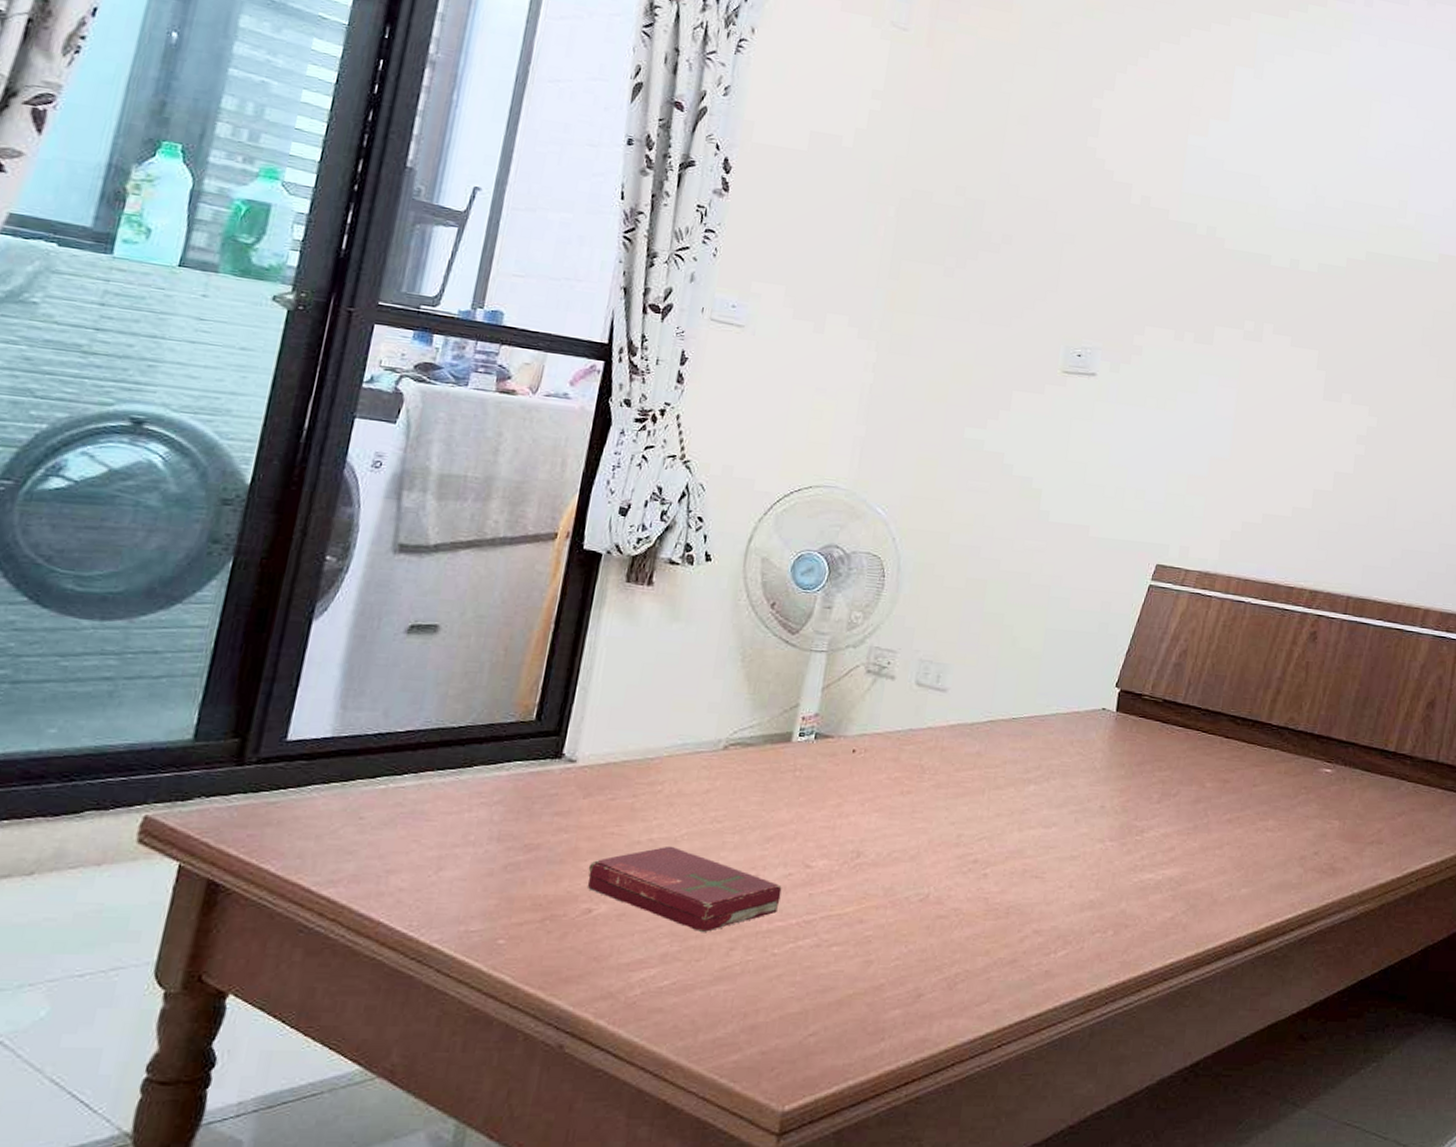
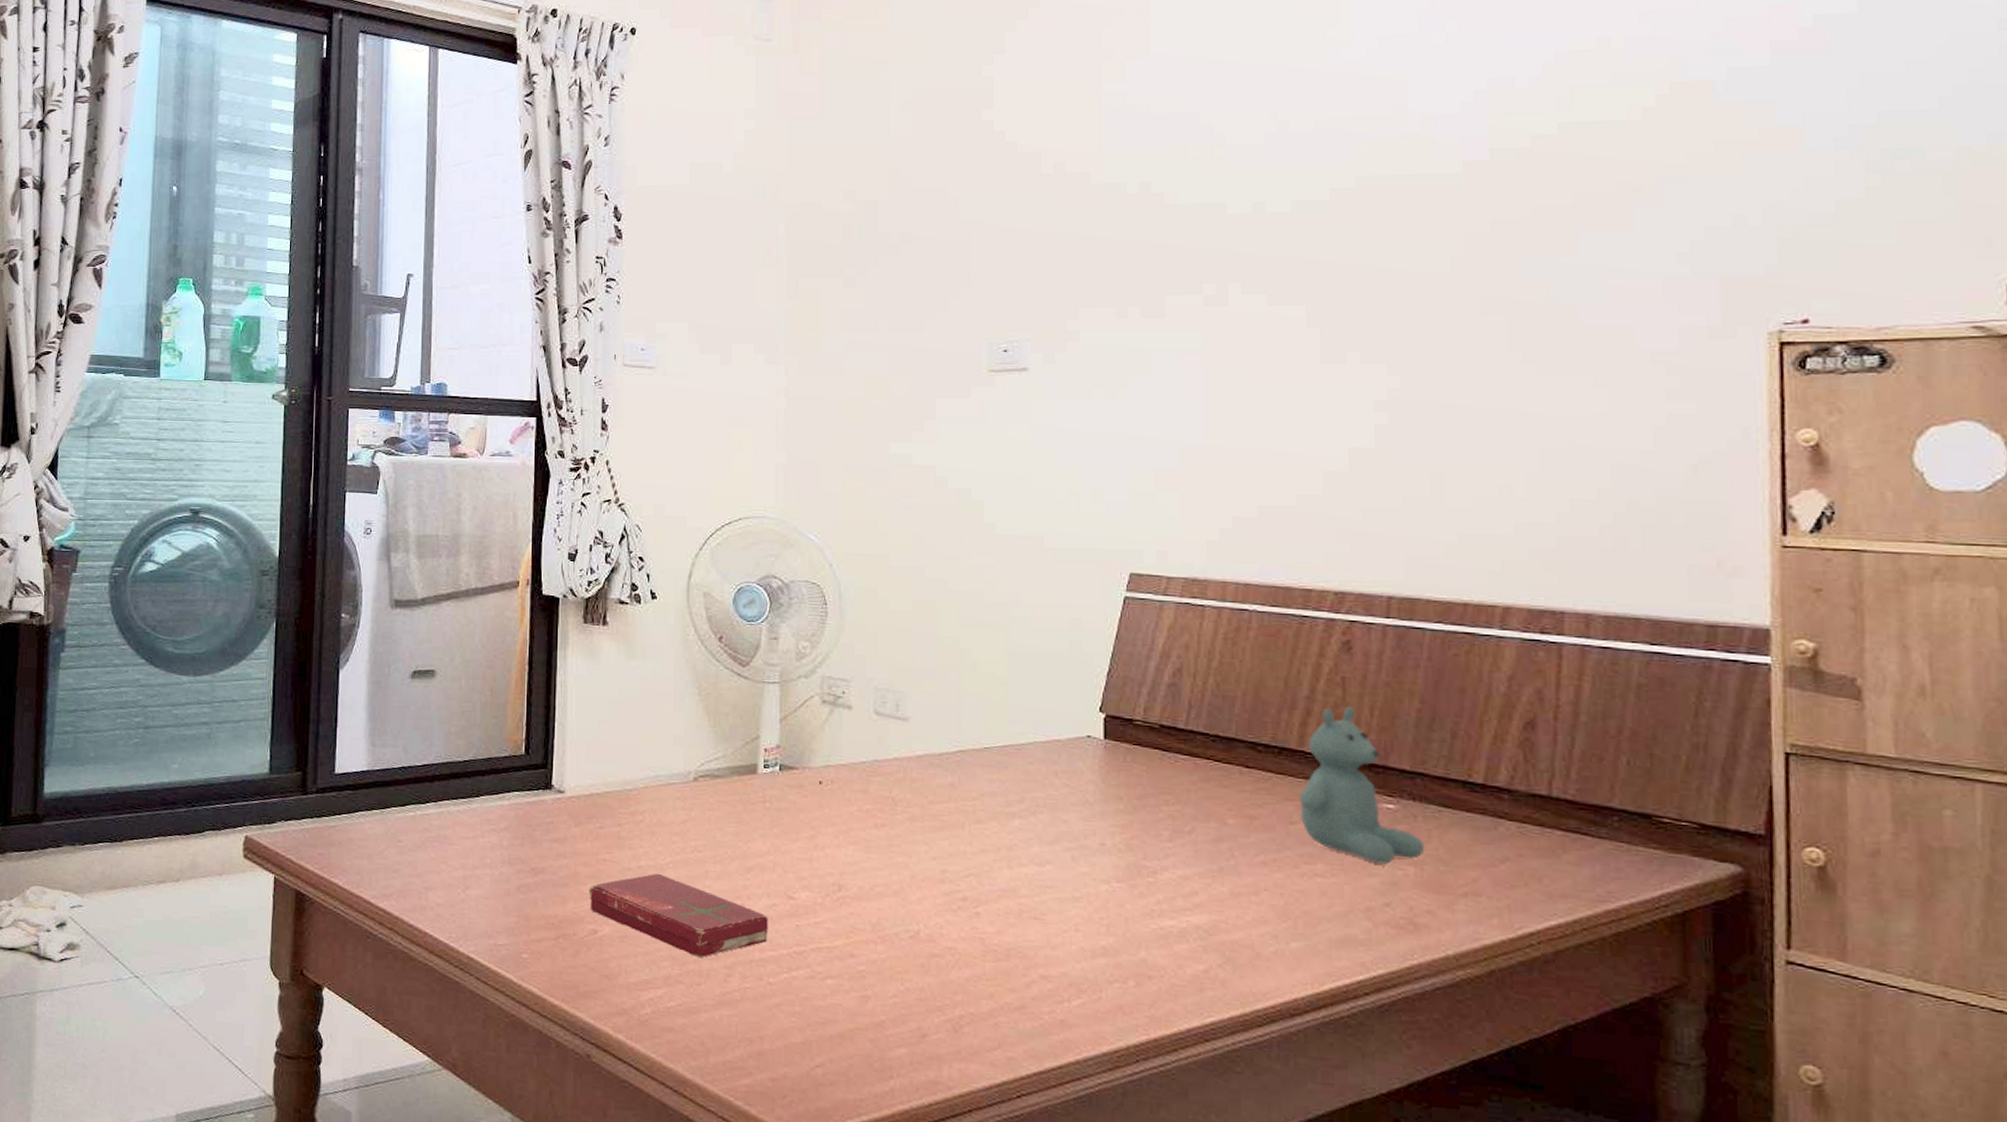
stuffed bear: none [1261,686,1349,820] -> present [1299,705,1425,865]

